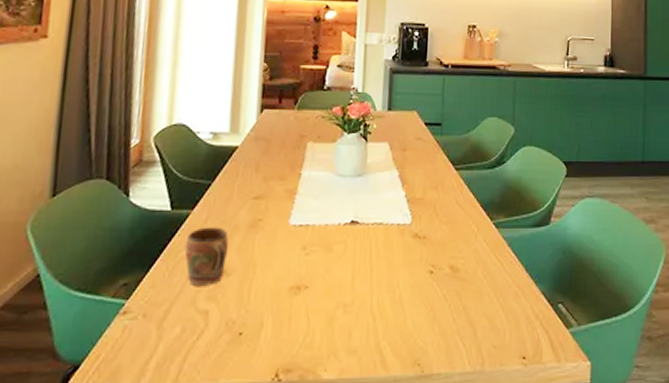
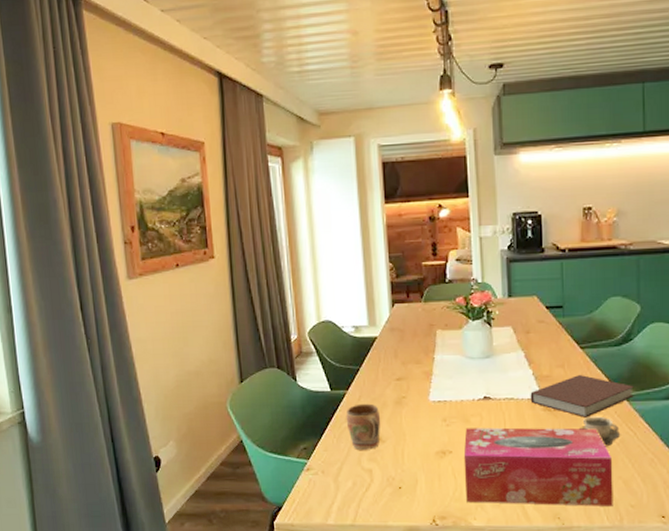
tissue box: none [318,257,479,350] -> present [463,427,613,506]
notebook: none [400,199,503,246] -> present [530,375,634,418]
cup: none [448,244,489,279] -> present [579,416,621,447]

